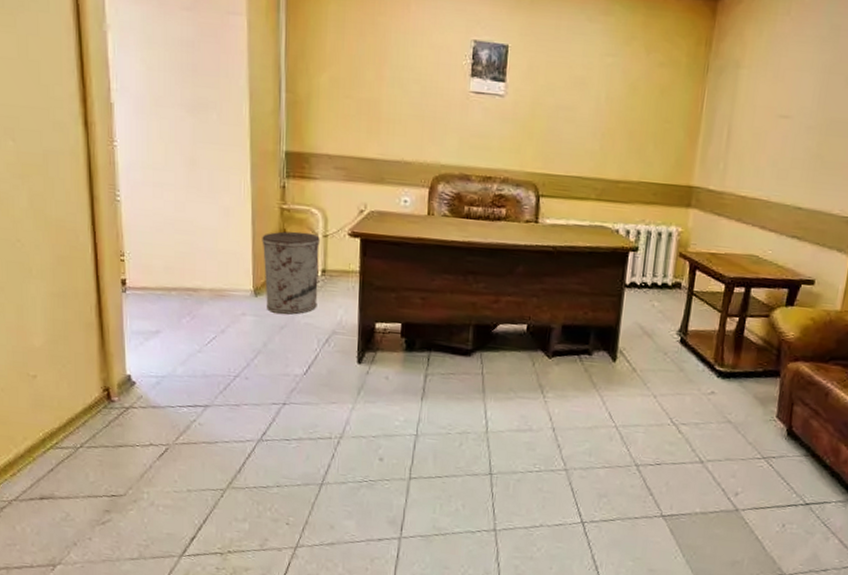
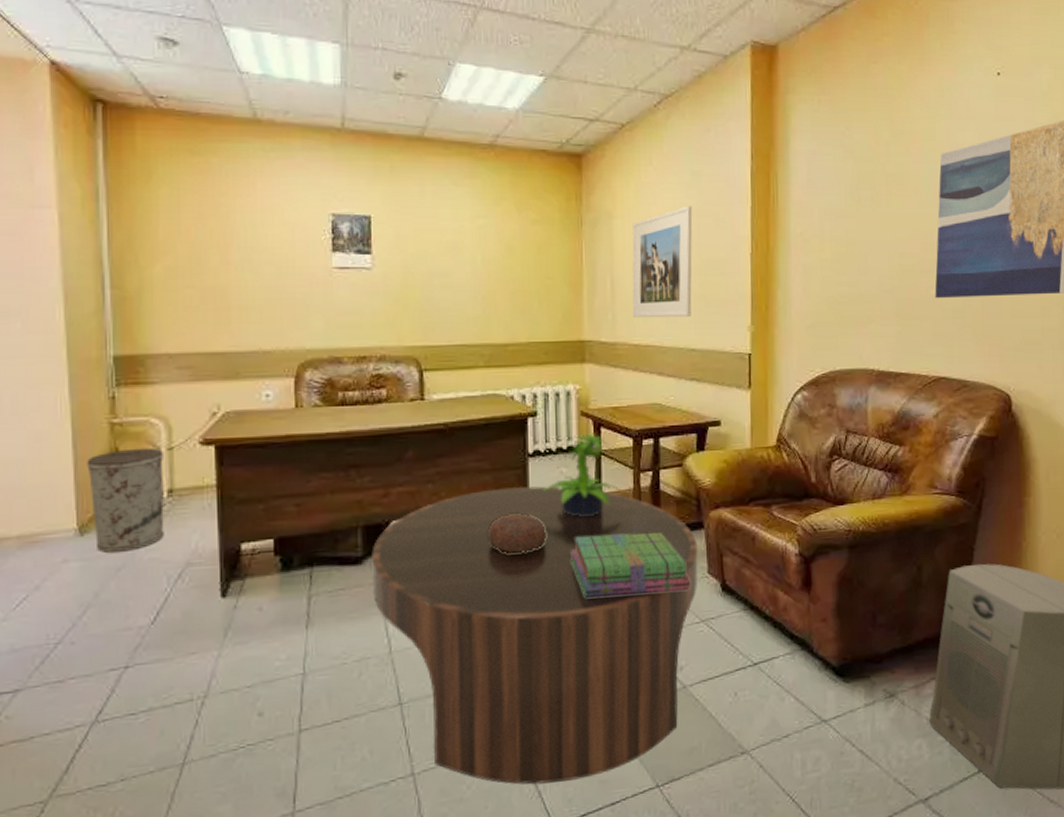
coffee table: none [477,310,771,565] -> present [371,486,698,785]
decorative bowl: none [579,335,632,370] -> present [487,513,546,555]
potted plant: none [633,274,707,349] -> present [542,433,622,517]
stack of books: none [650,364,759,429] -> present [571,533,690,598]
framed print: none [743,61,825,175] -> present [632,206,693,317]

